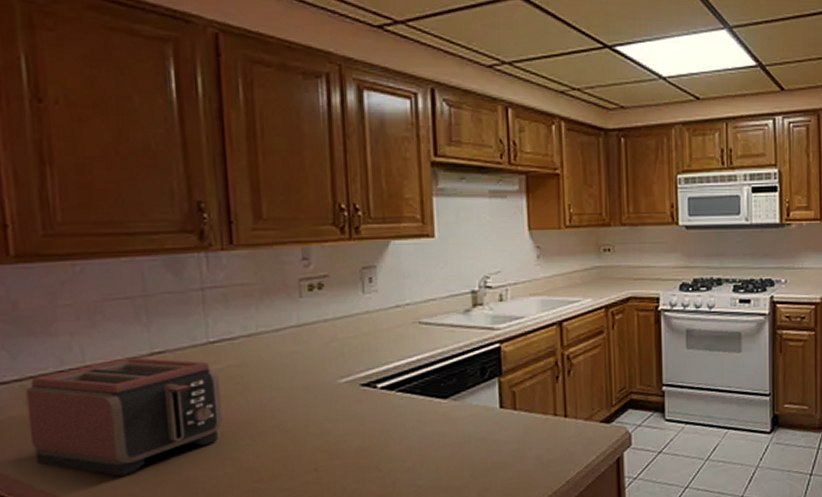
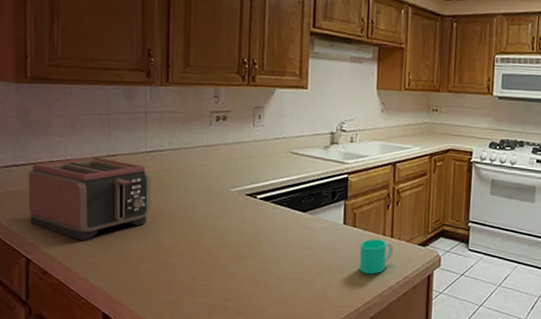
cup: none [524,421,570,468] -> present [359,239,394,275]

